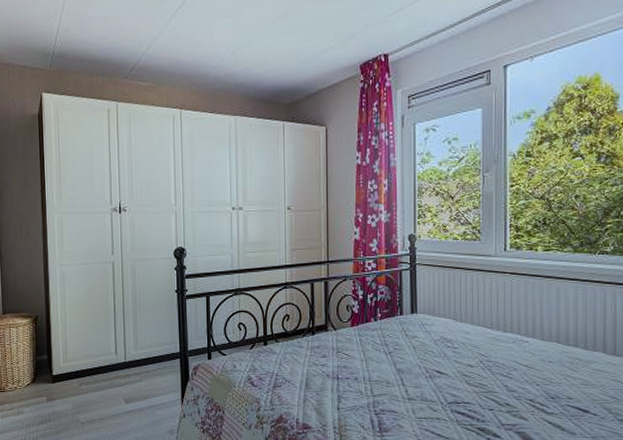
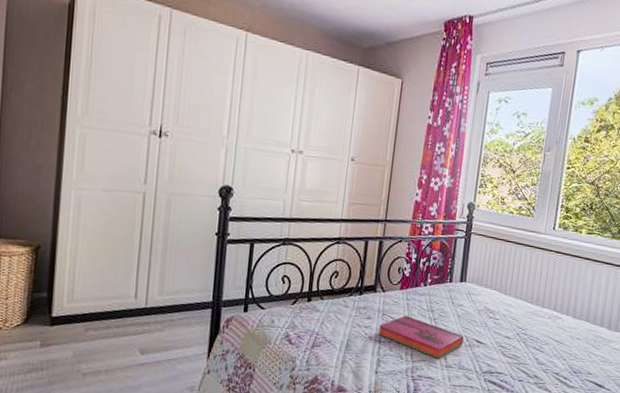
hardback book: none [335,352,423,392] -> present [378,316,464,359]

